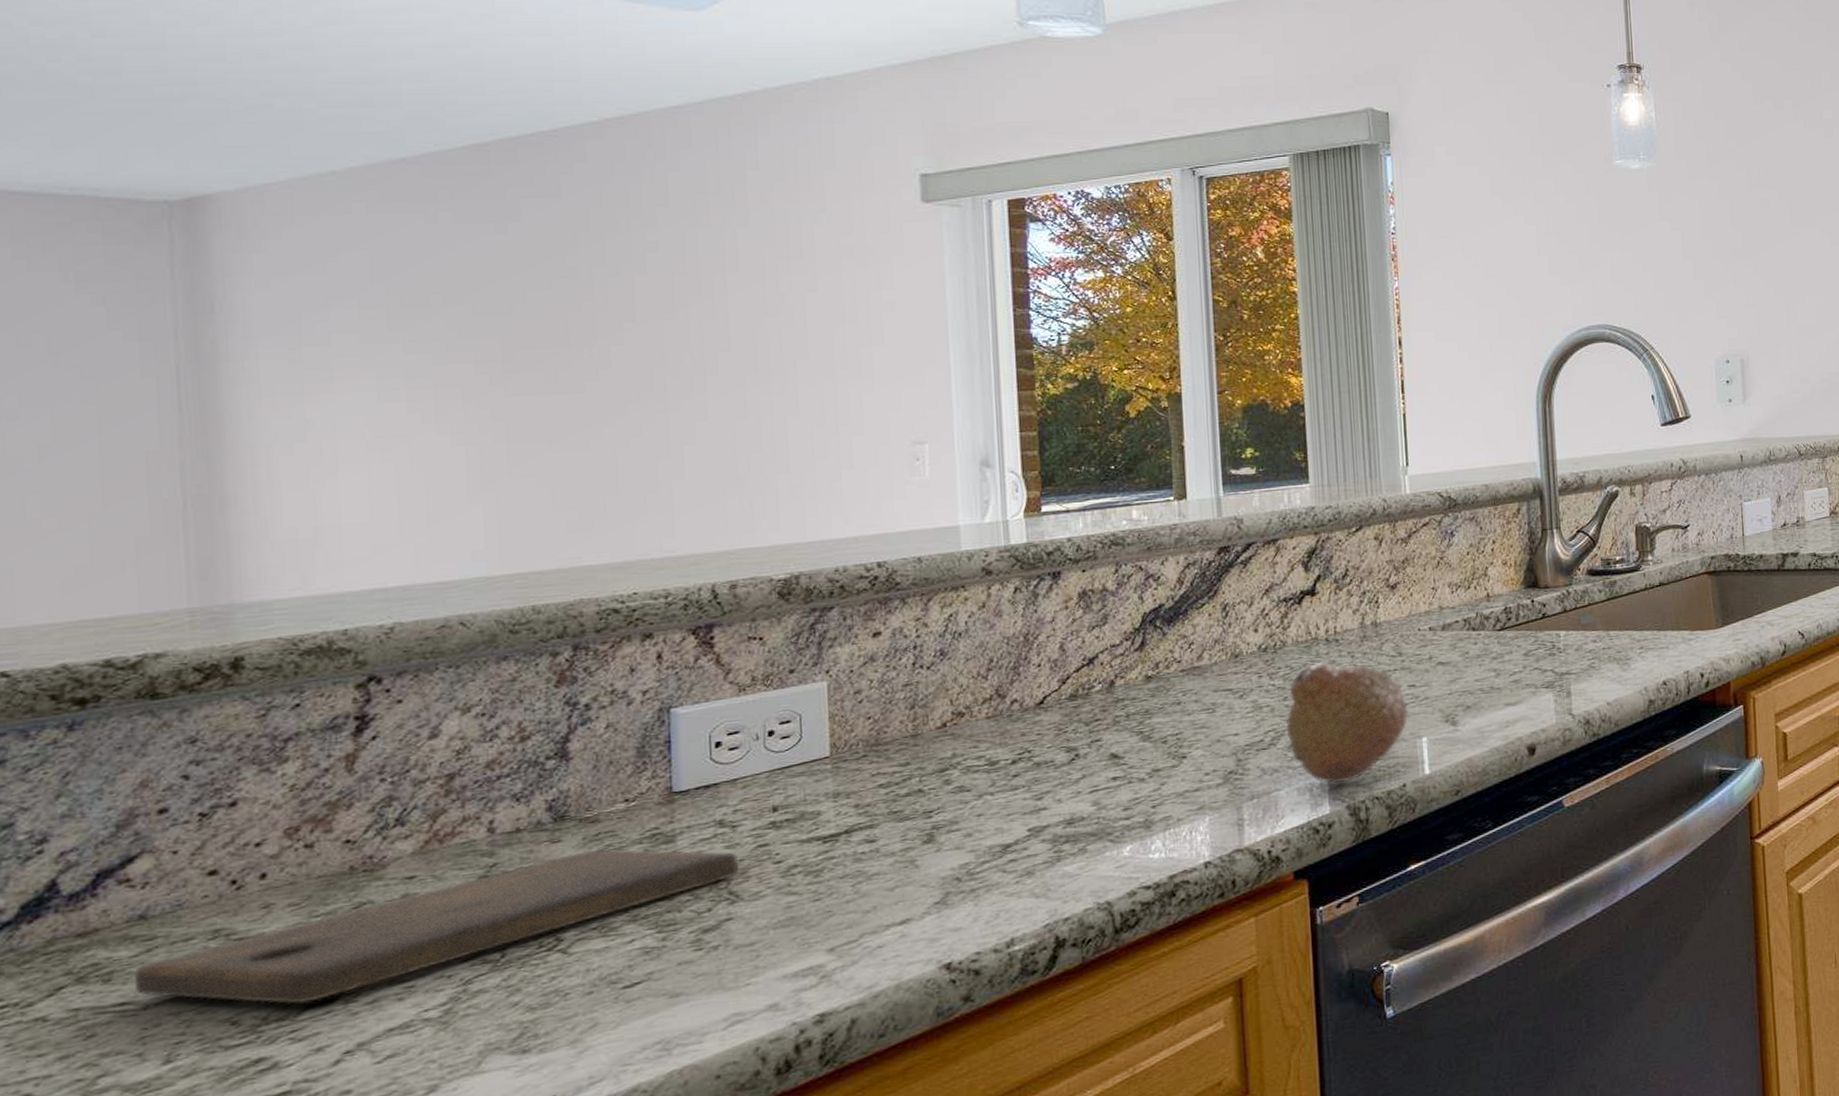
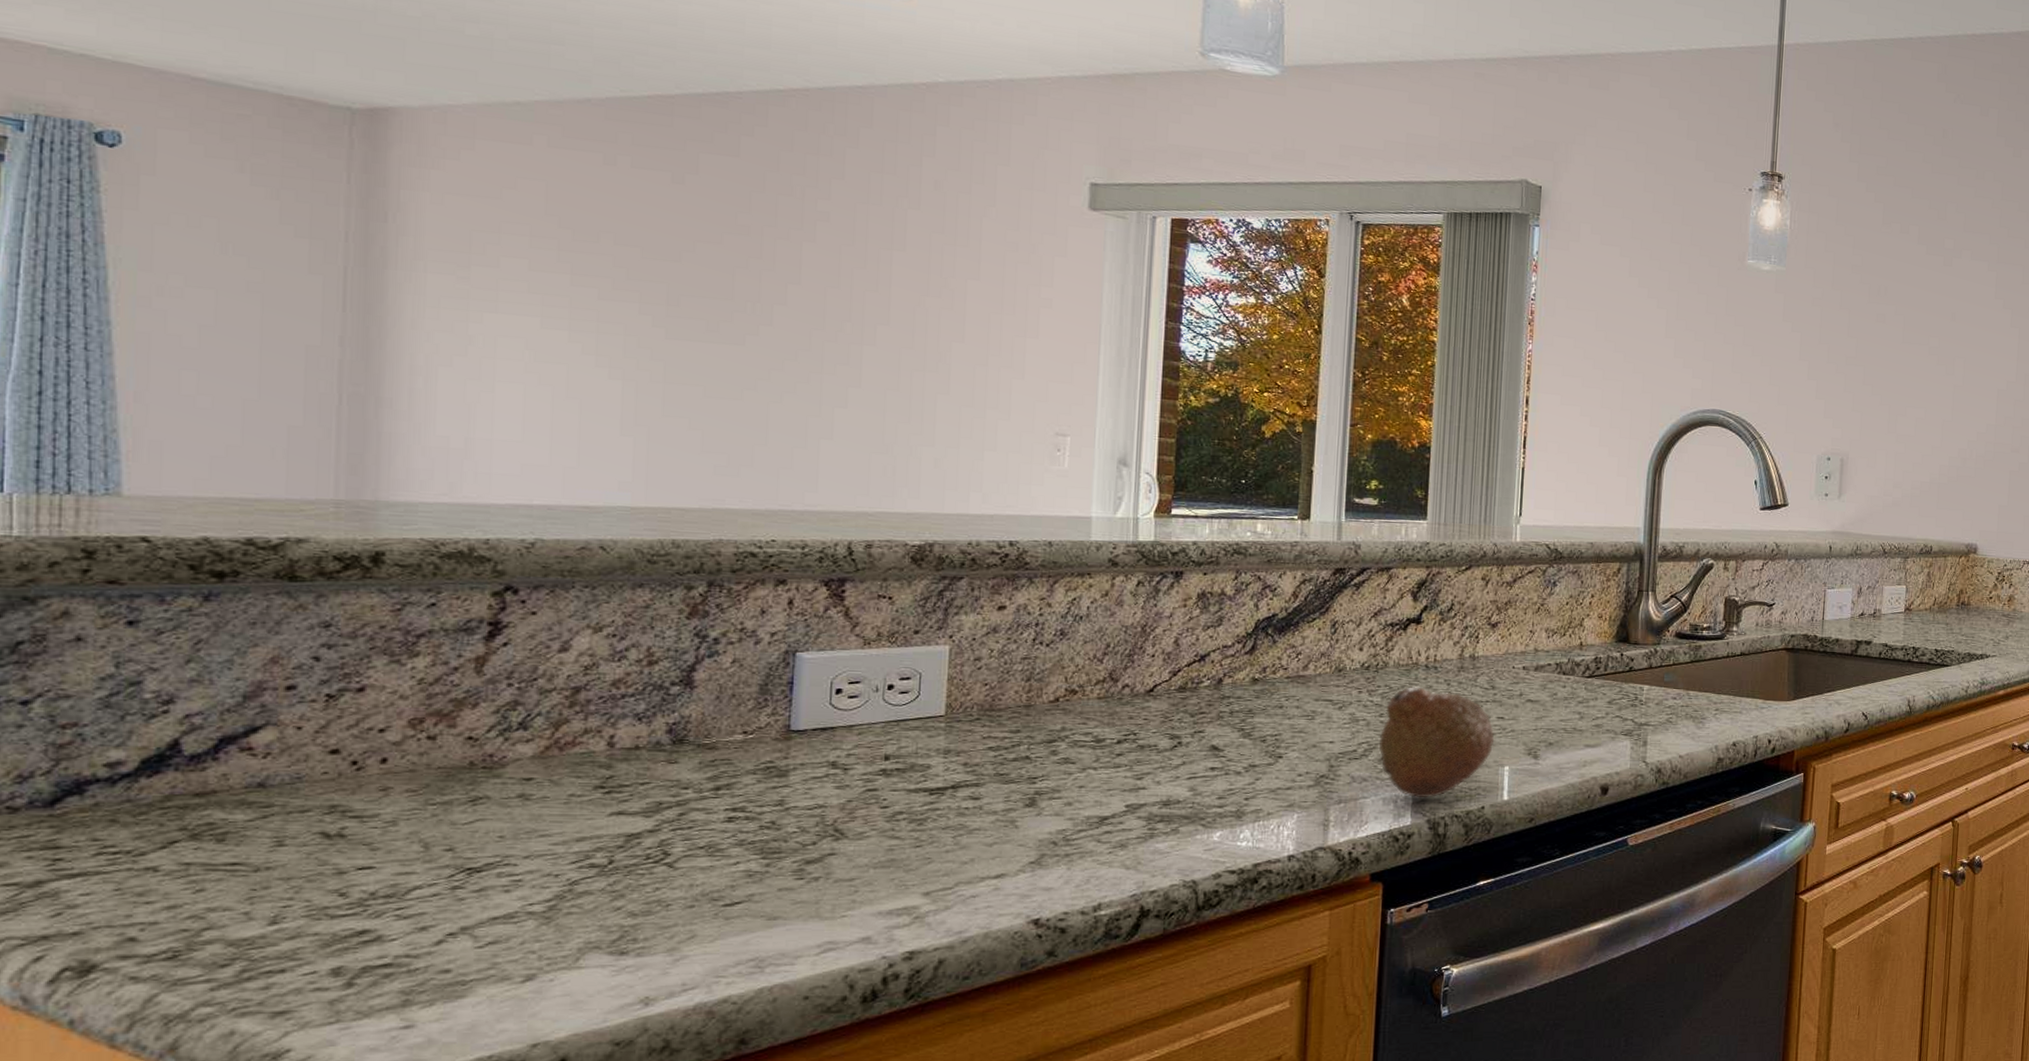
cutting board: present [135,849,738,1005] -> none [248,774,846,884]

